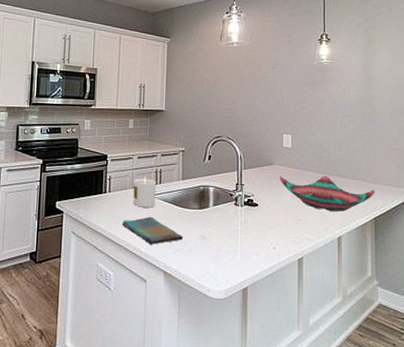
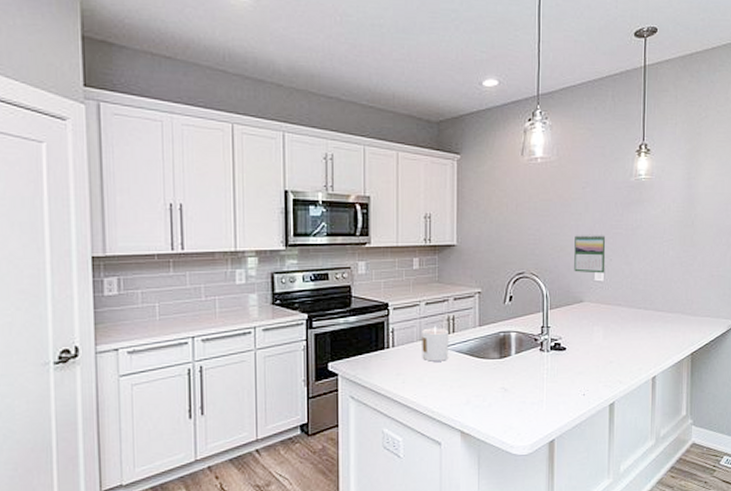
dish towel: present [121,216,184,245] -> none [409,371,483,403]
calendar: none [265,107,293,141] -> present [574,234,606,274]
decorative bowl: present [279,176,375,212] -> none [590,311,693,351]

